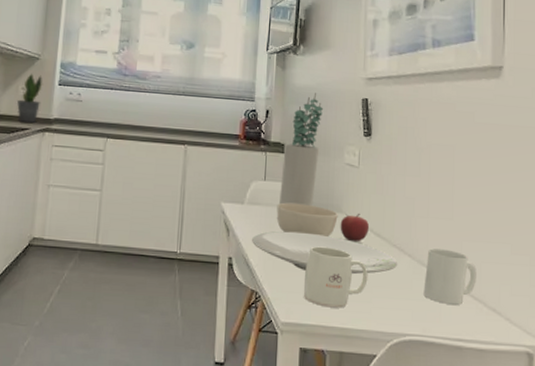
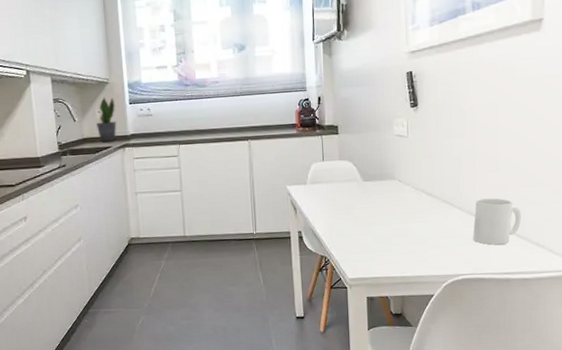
plate: present [252,231,398,275] -> none [317,201,449,234]
bowl: present [276,202,338,238] -> none [336,176,392,204]
vase: present [278,93,324,207] -> none [337,74,371,180]
mug: present [303,246,368,308] -> none [366,210,422,262]
fruit: present [340,213,370,242] -> none [394,177,421,204]

